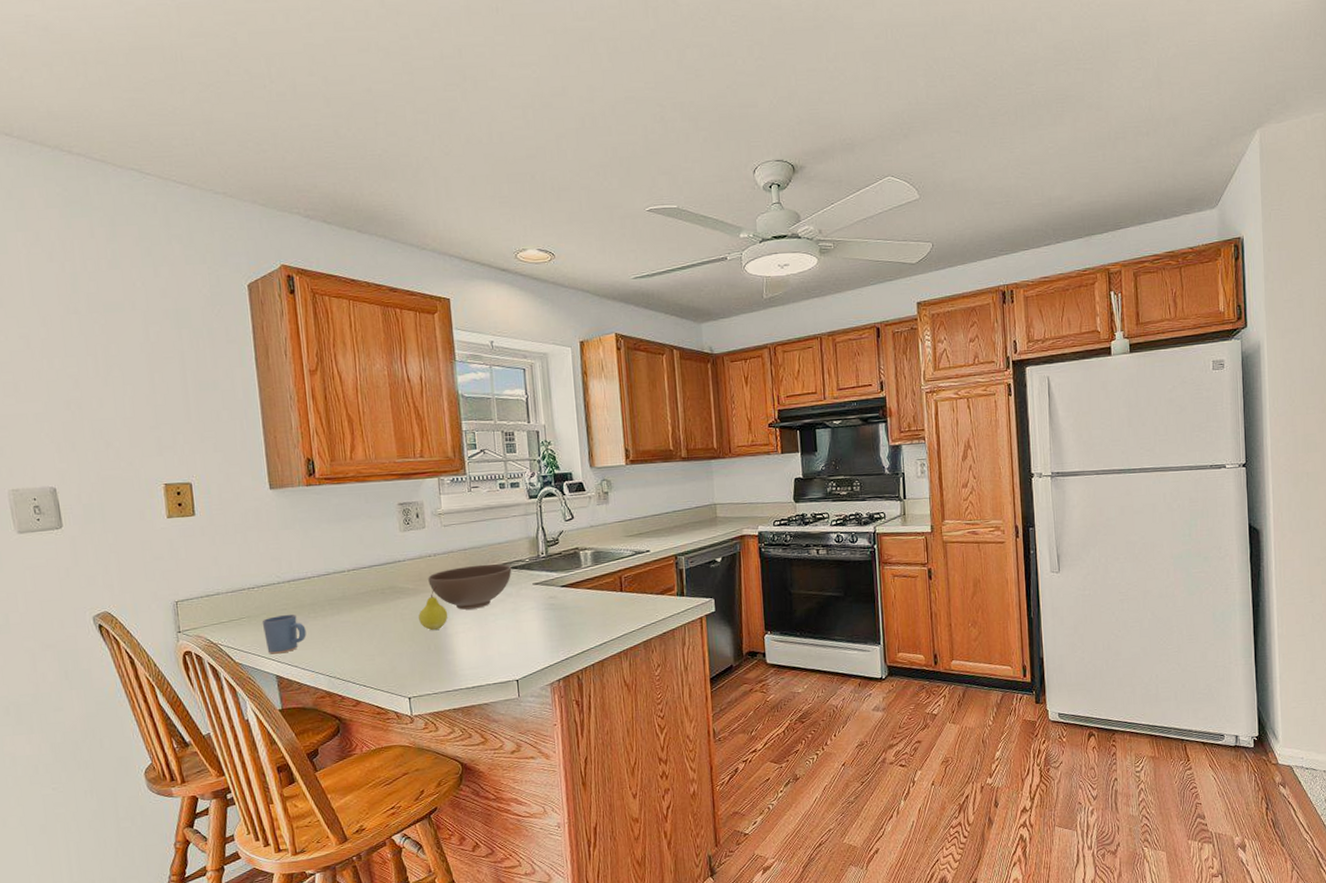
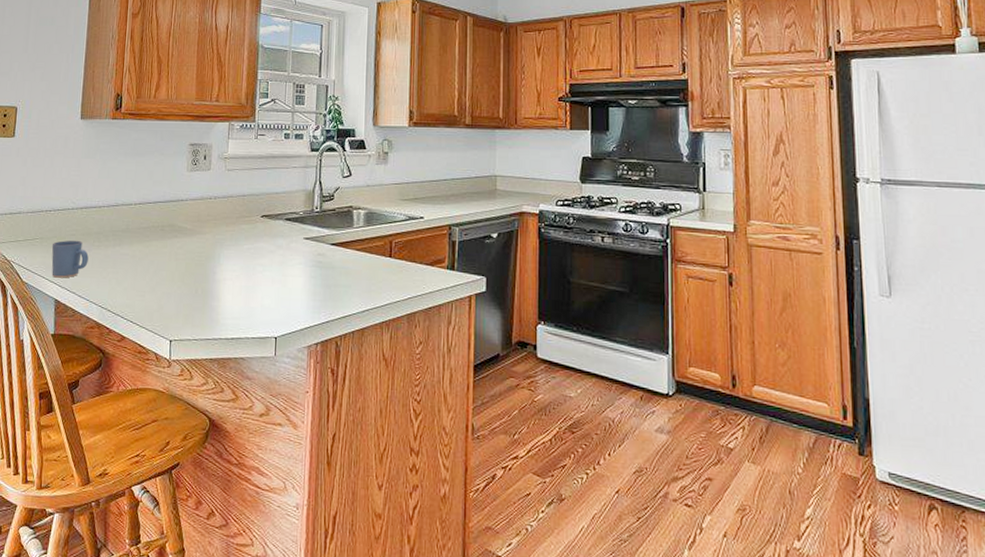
fruit: present [418,585,448,631] -> none [191,229,219,275]
bowl: present [428,564,512,610] -> none [205,212,286,257]

